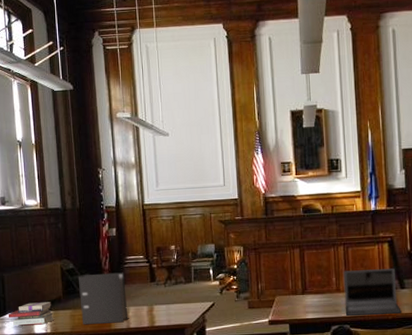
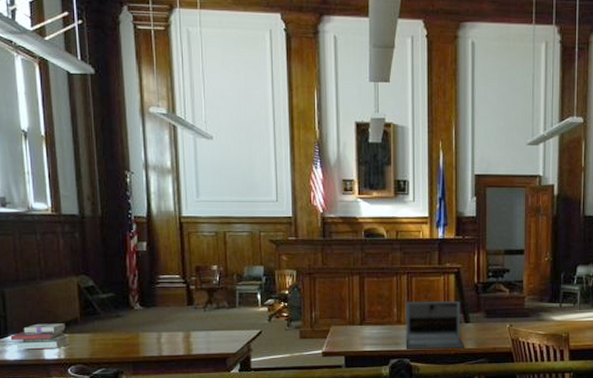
binder: present [78,272,128,325] -> none [99,293,160,351]

